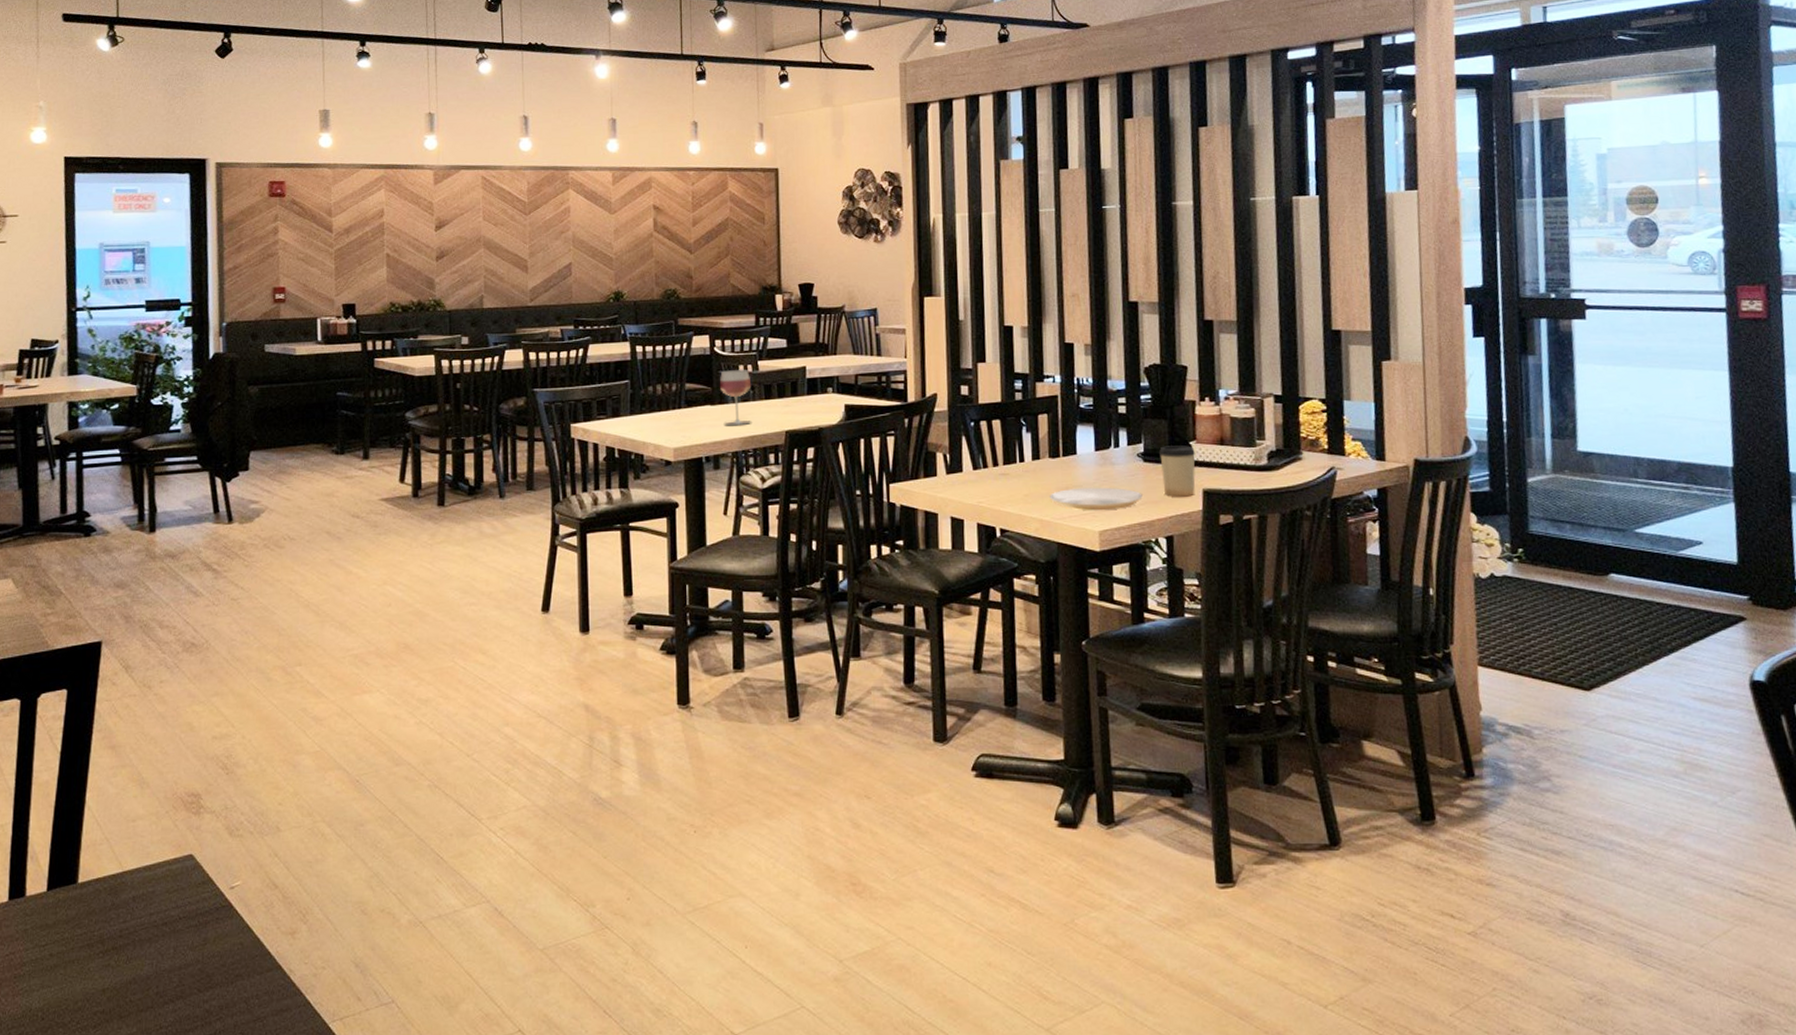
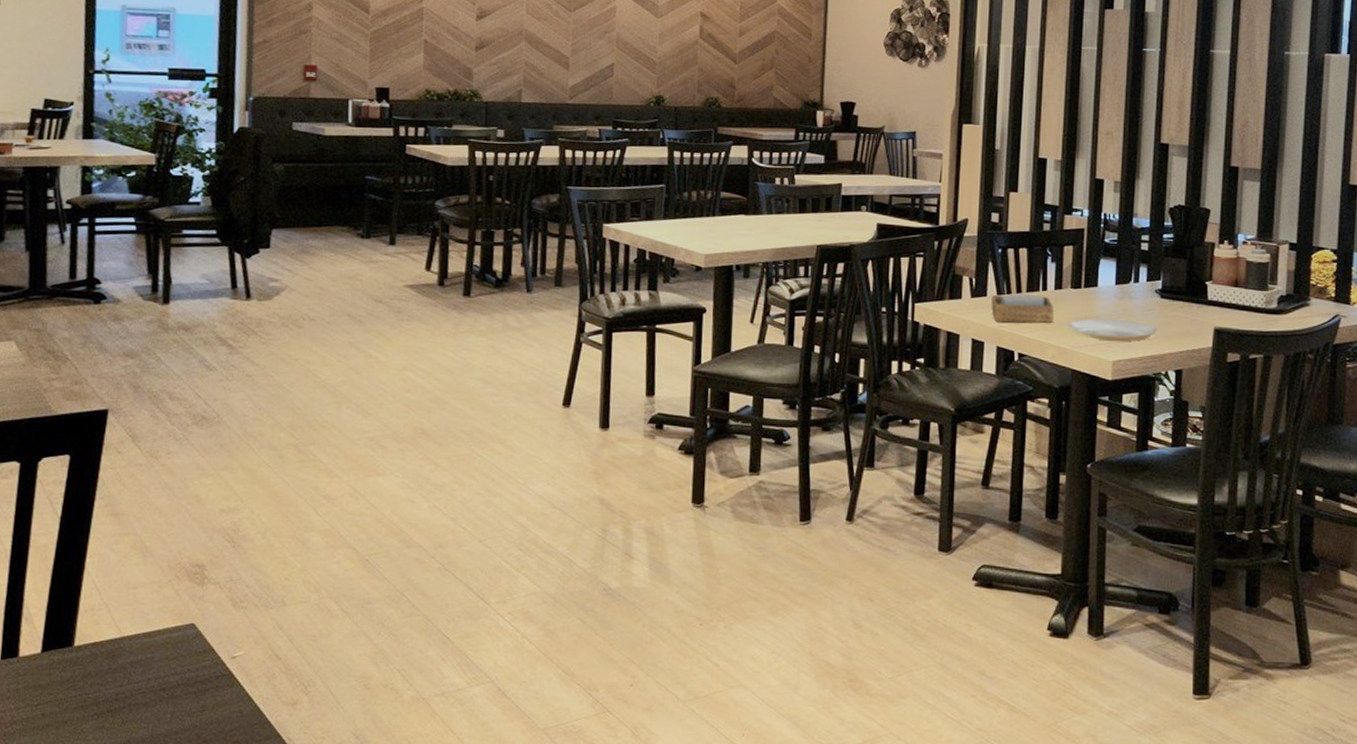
wineglass: present [719,370,752,426] -> none [754,182,787,237]
napkin holder: none [967,467,1034,498] -> present [991,293,1054,324]
cup: present [1159,445,1196,497] -> none [1176,284,1210,334]

